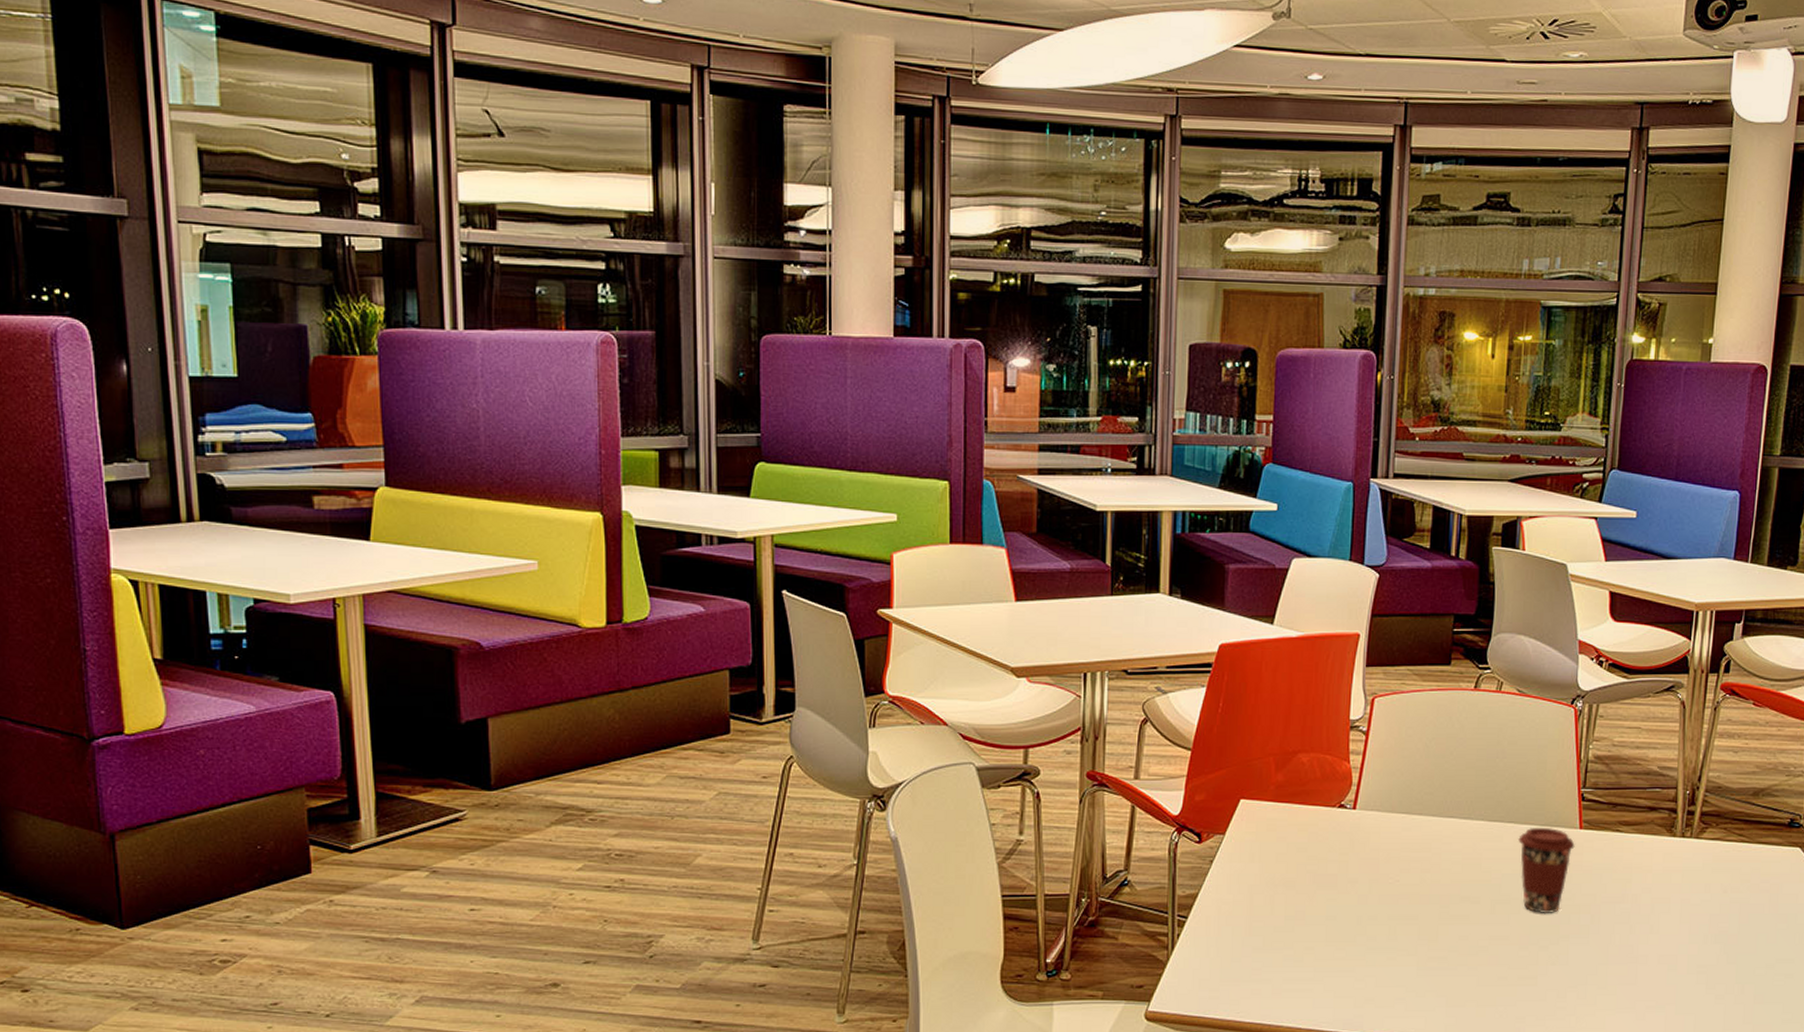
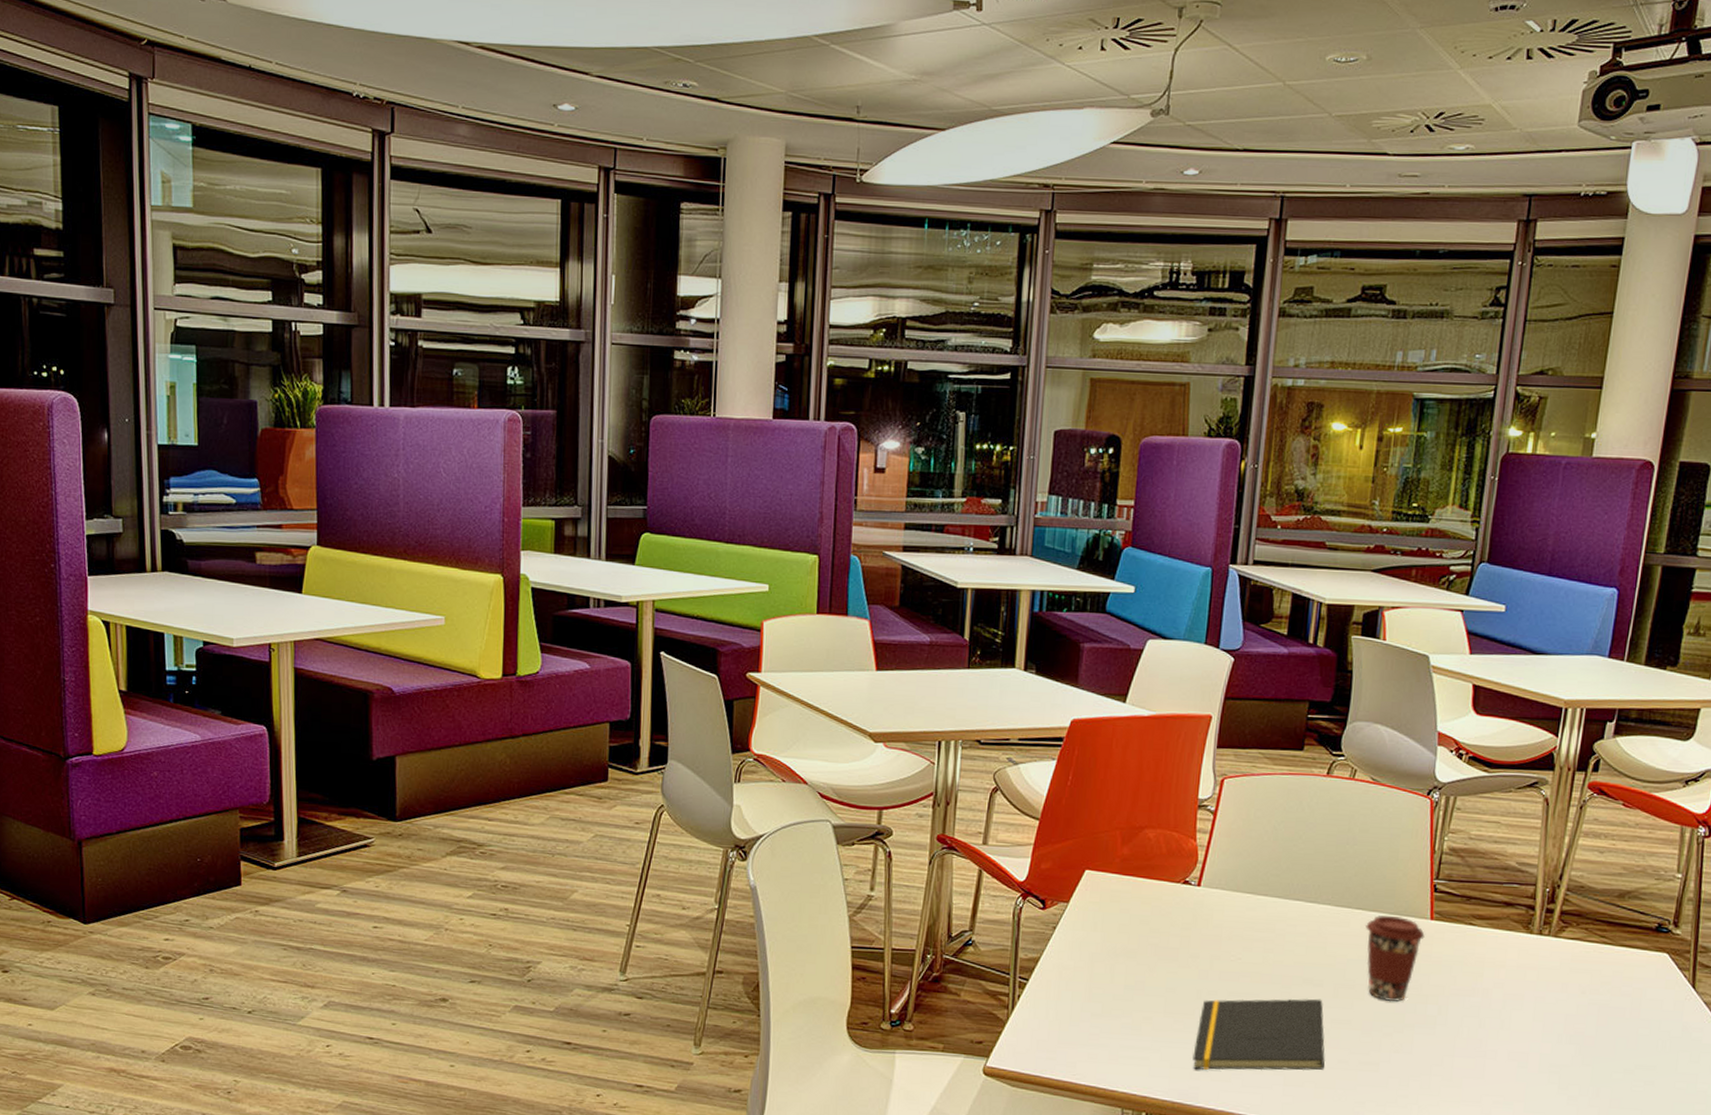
notepad: none [1356,916,1485,997] -> present [1192,998,1325,1071]

